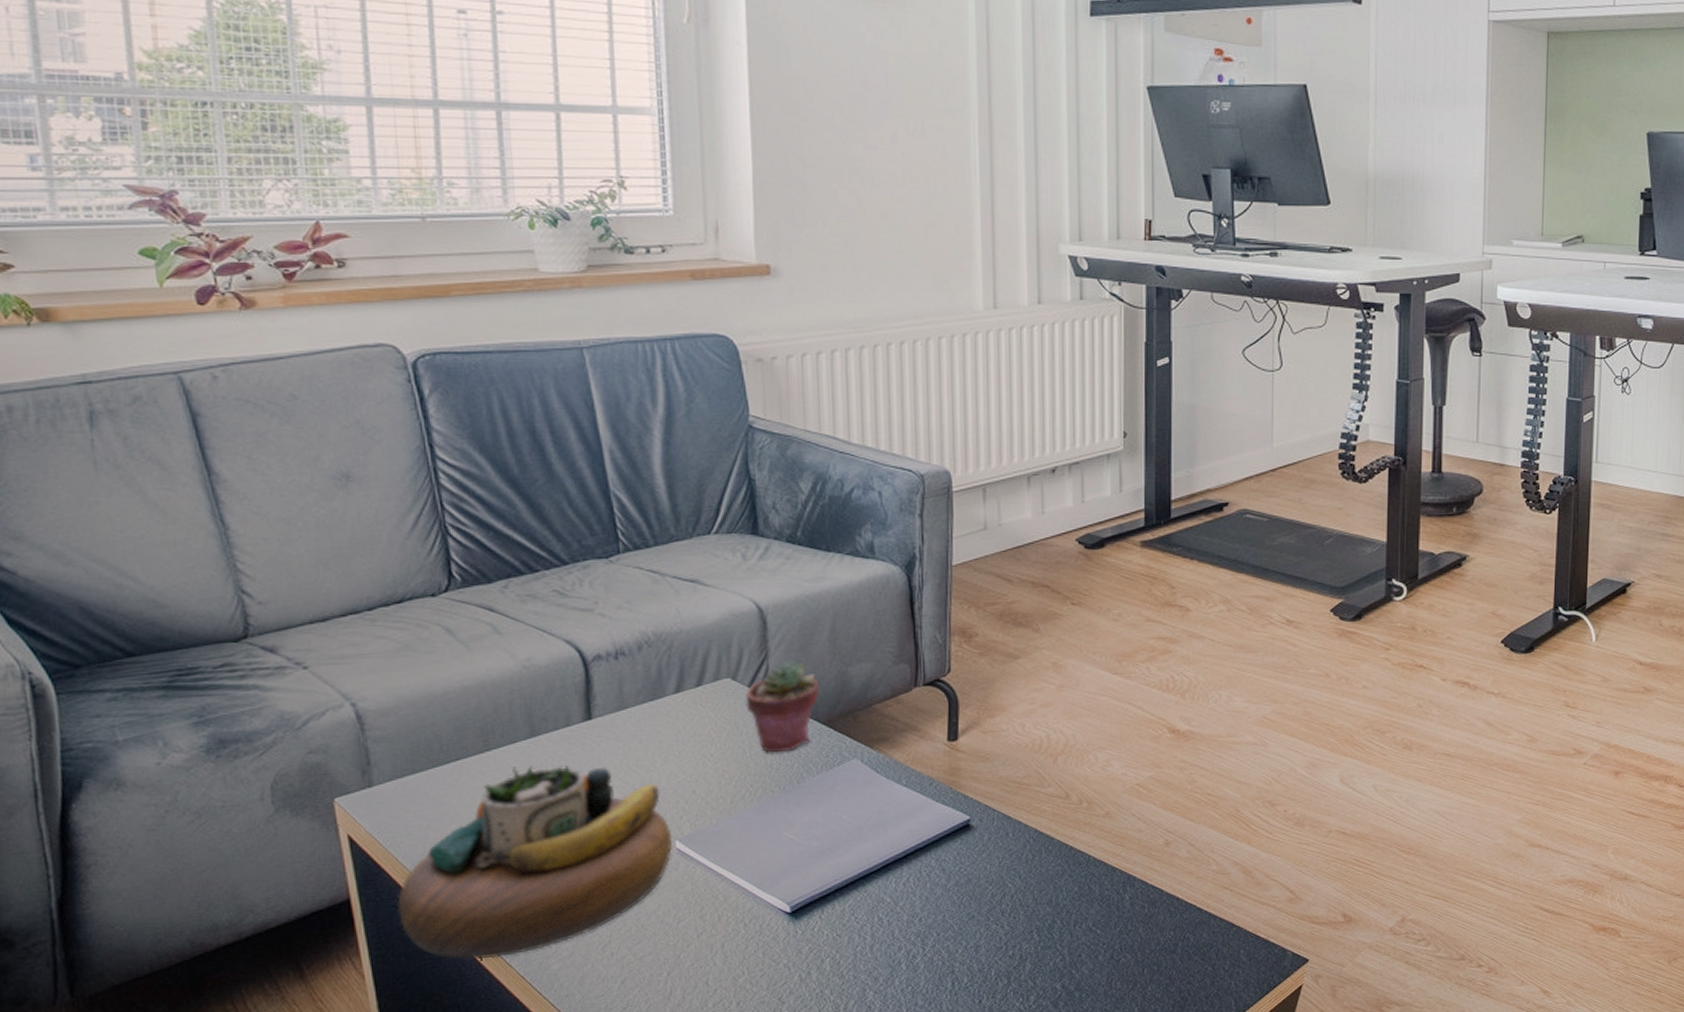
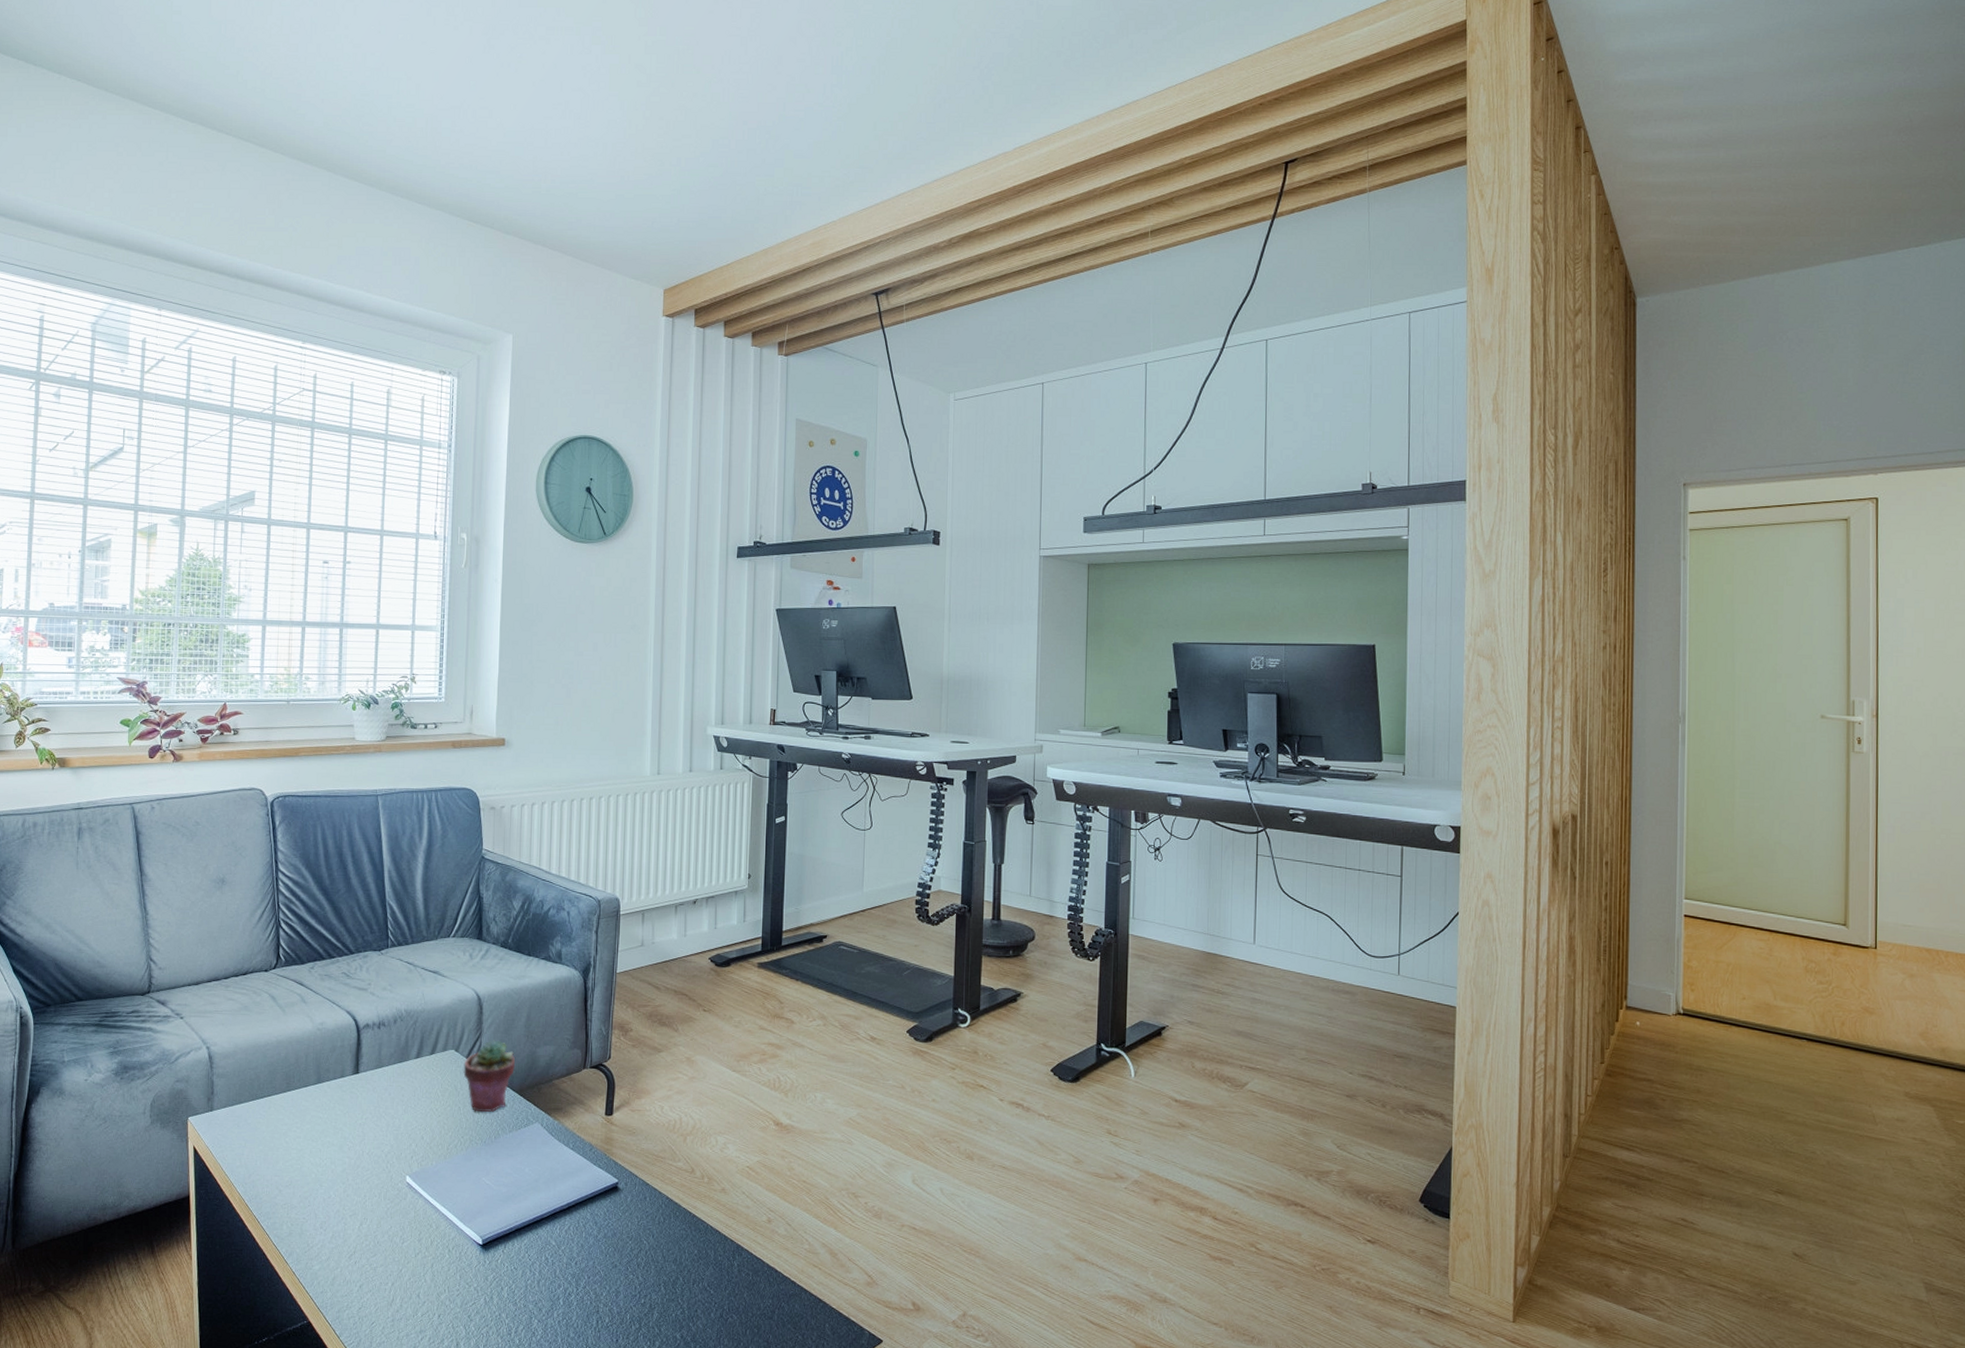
decorative bowl: present [396,765,673,960] -> none [218,1105,405,1255]

